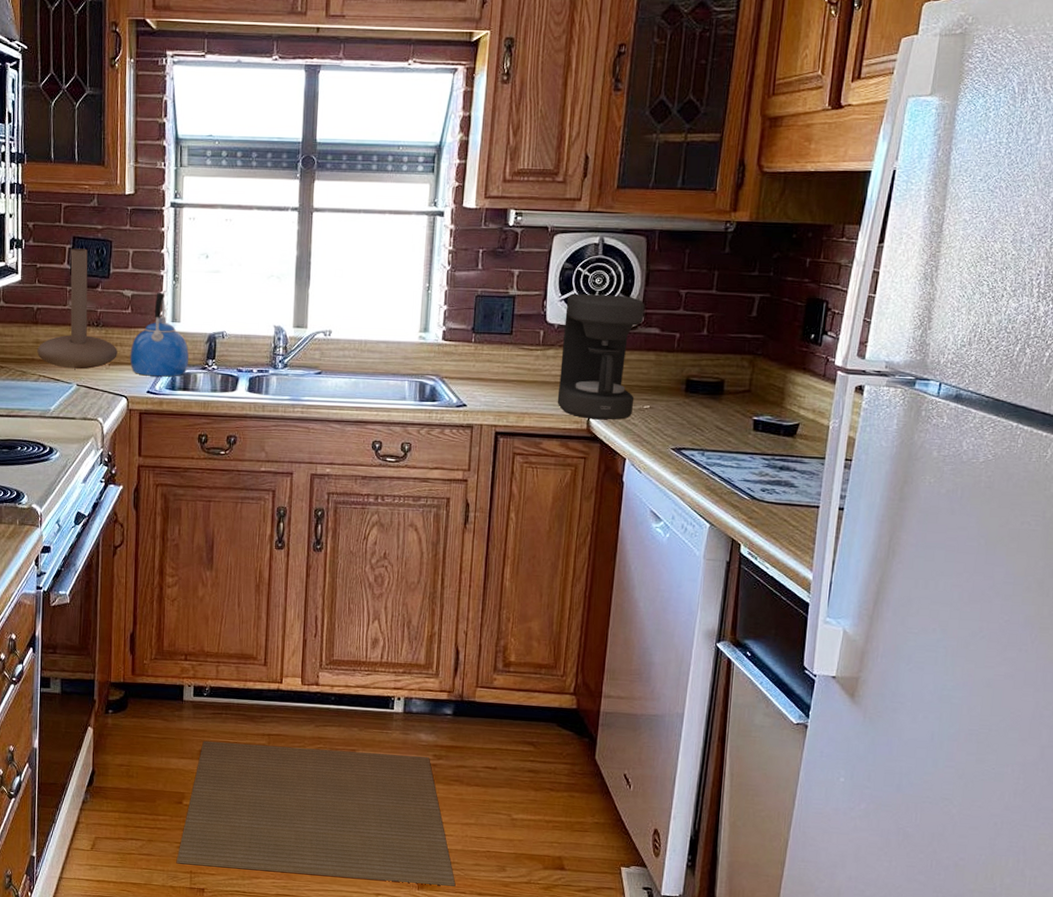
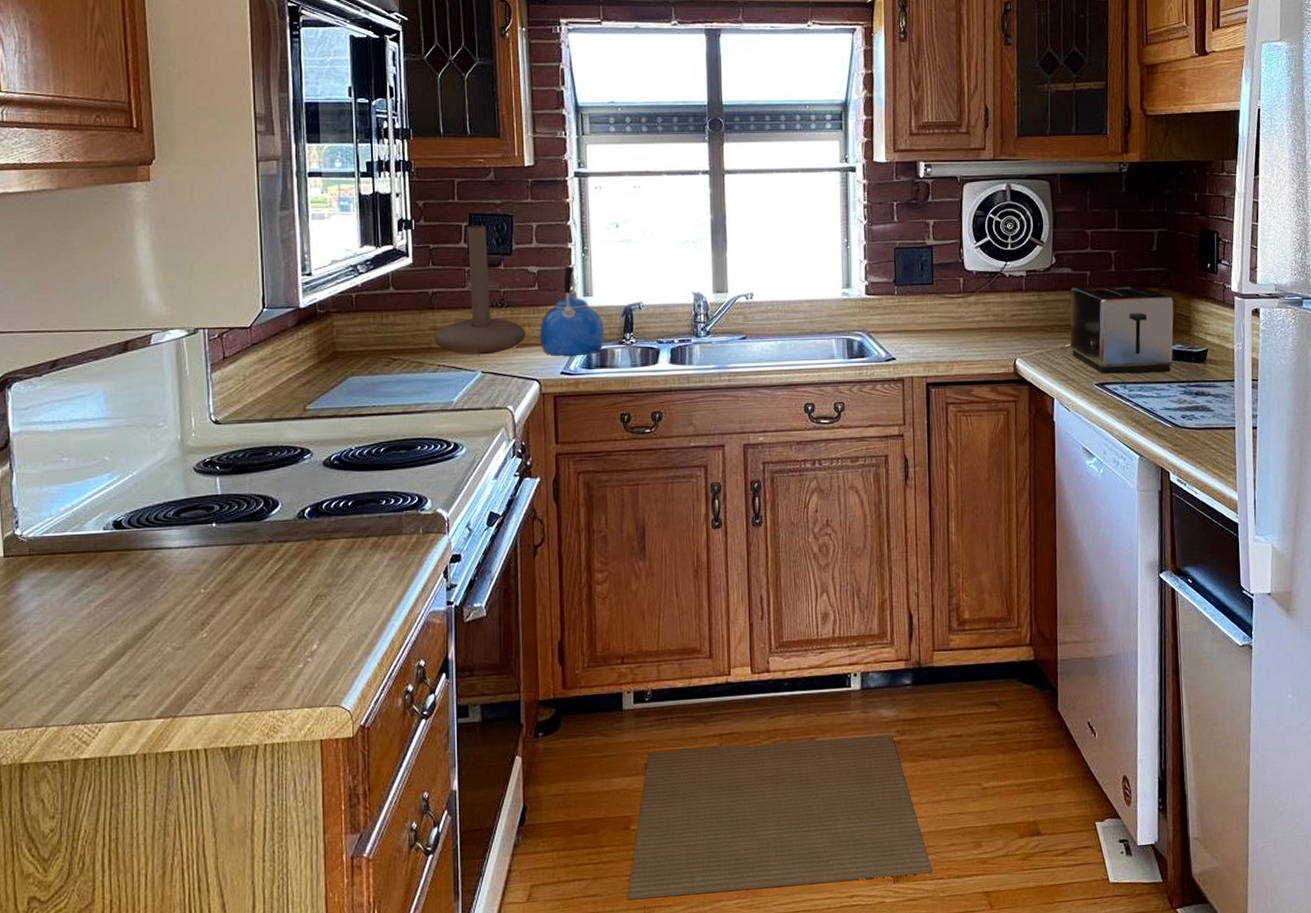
coffee maker: present [557,293,645,421] -> none [982,238,1056,362]
toaster: none [649,348,768,443] -> present [1070,285,1174,374]

